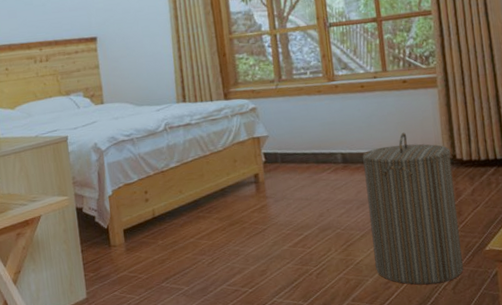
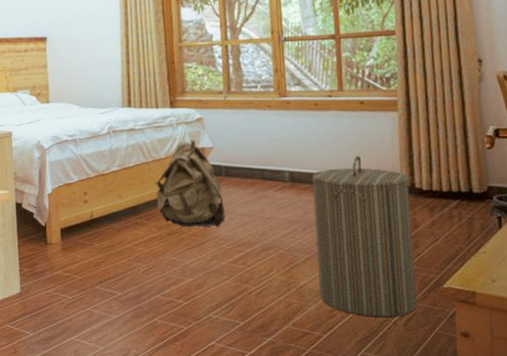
backpack: none [213,130,284,217] -> present [154,140,226,227]

